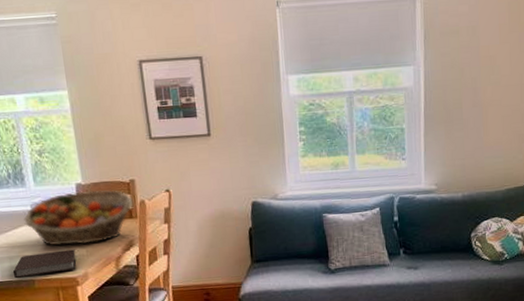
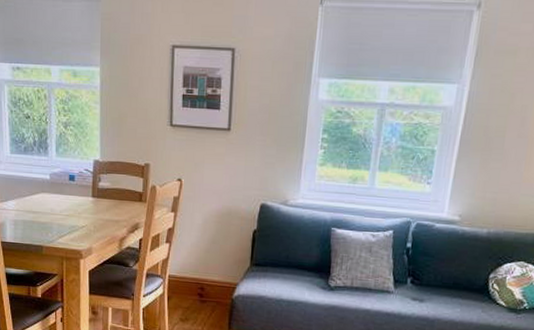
notebook: present [13,249,77,279] -> none [26,221,84,243]
fruit basket: present [23,190,132,246] -> none [42,168,144,220]

